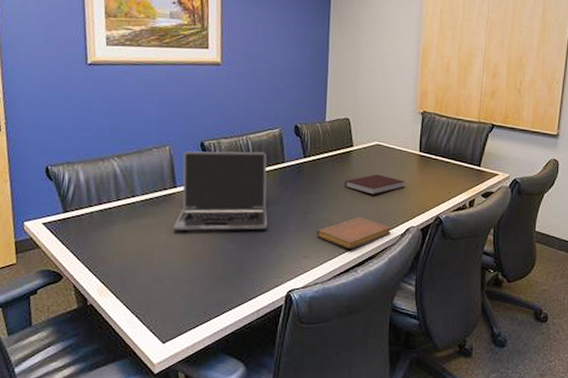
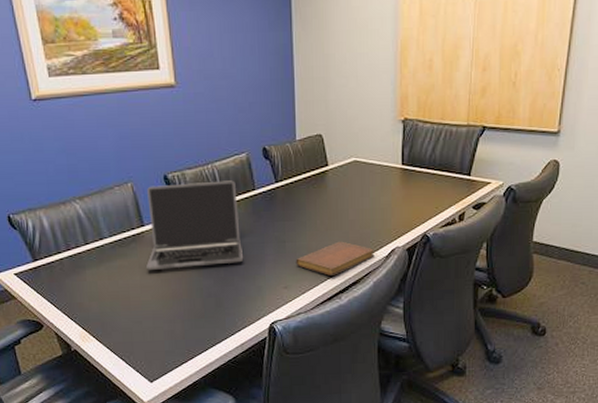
notebook: present [345,174,405,195] -> none [322,194,387,217]

